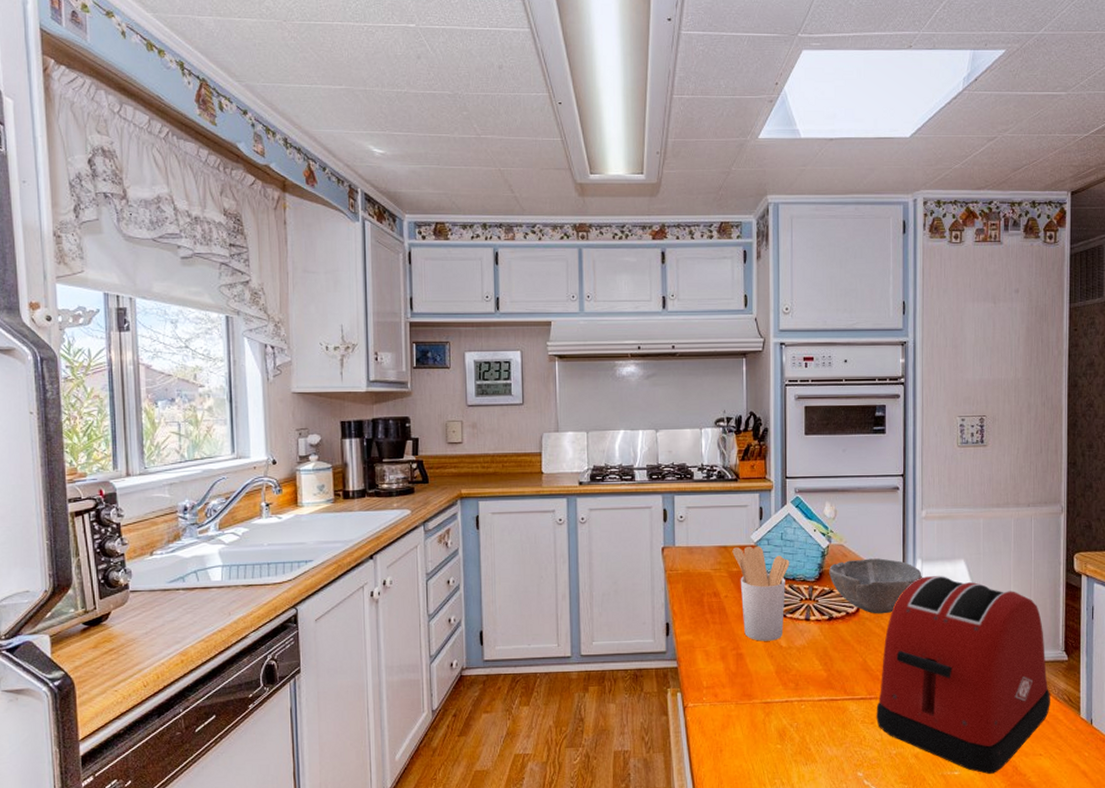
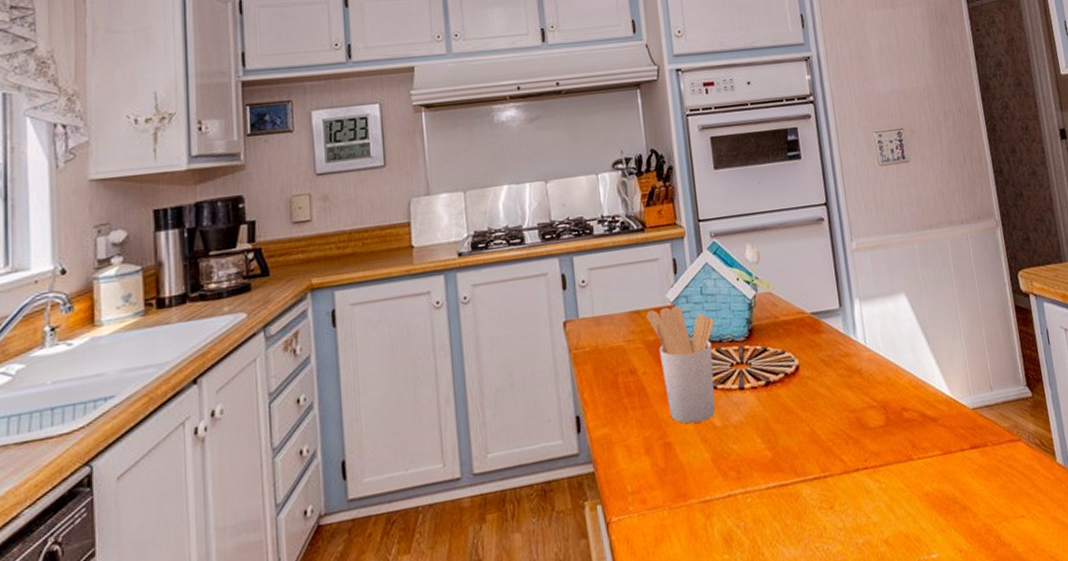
bowl: present [829,558,922,614] -> none [759,302,863,371]
toaster: present [876,576,1050,775] -> none [831,315,1023,552]

